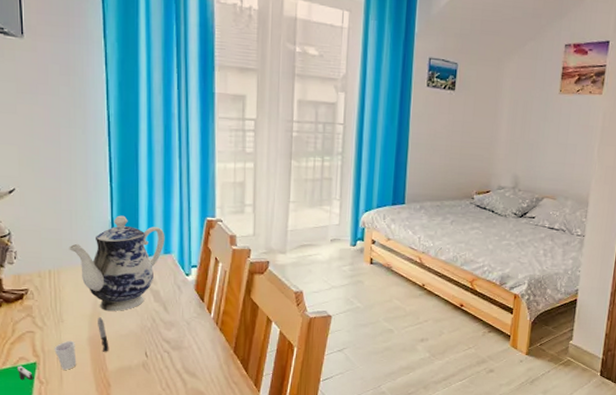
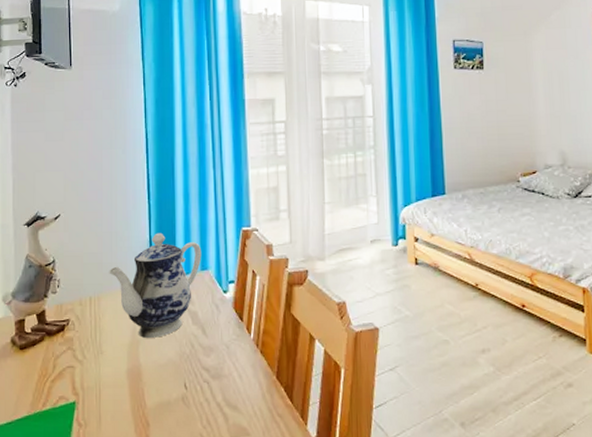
cup: present [16,317,109,381] -> none [56,346,148,424]

